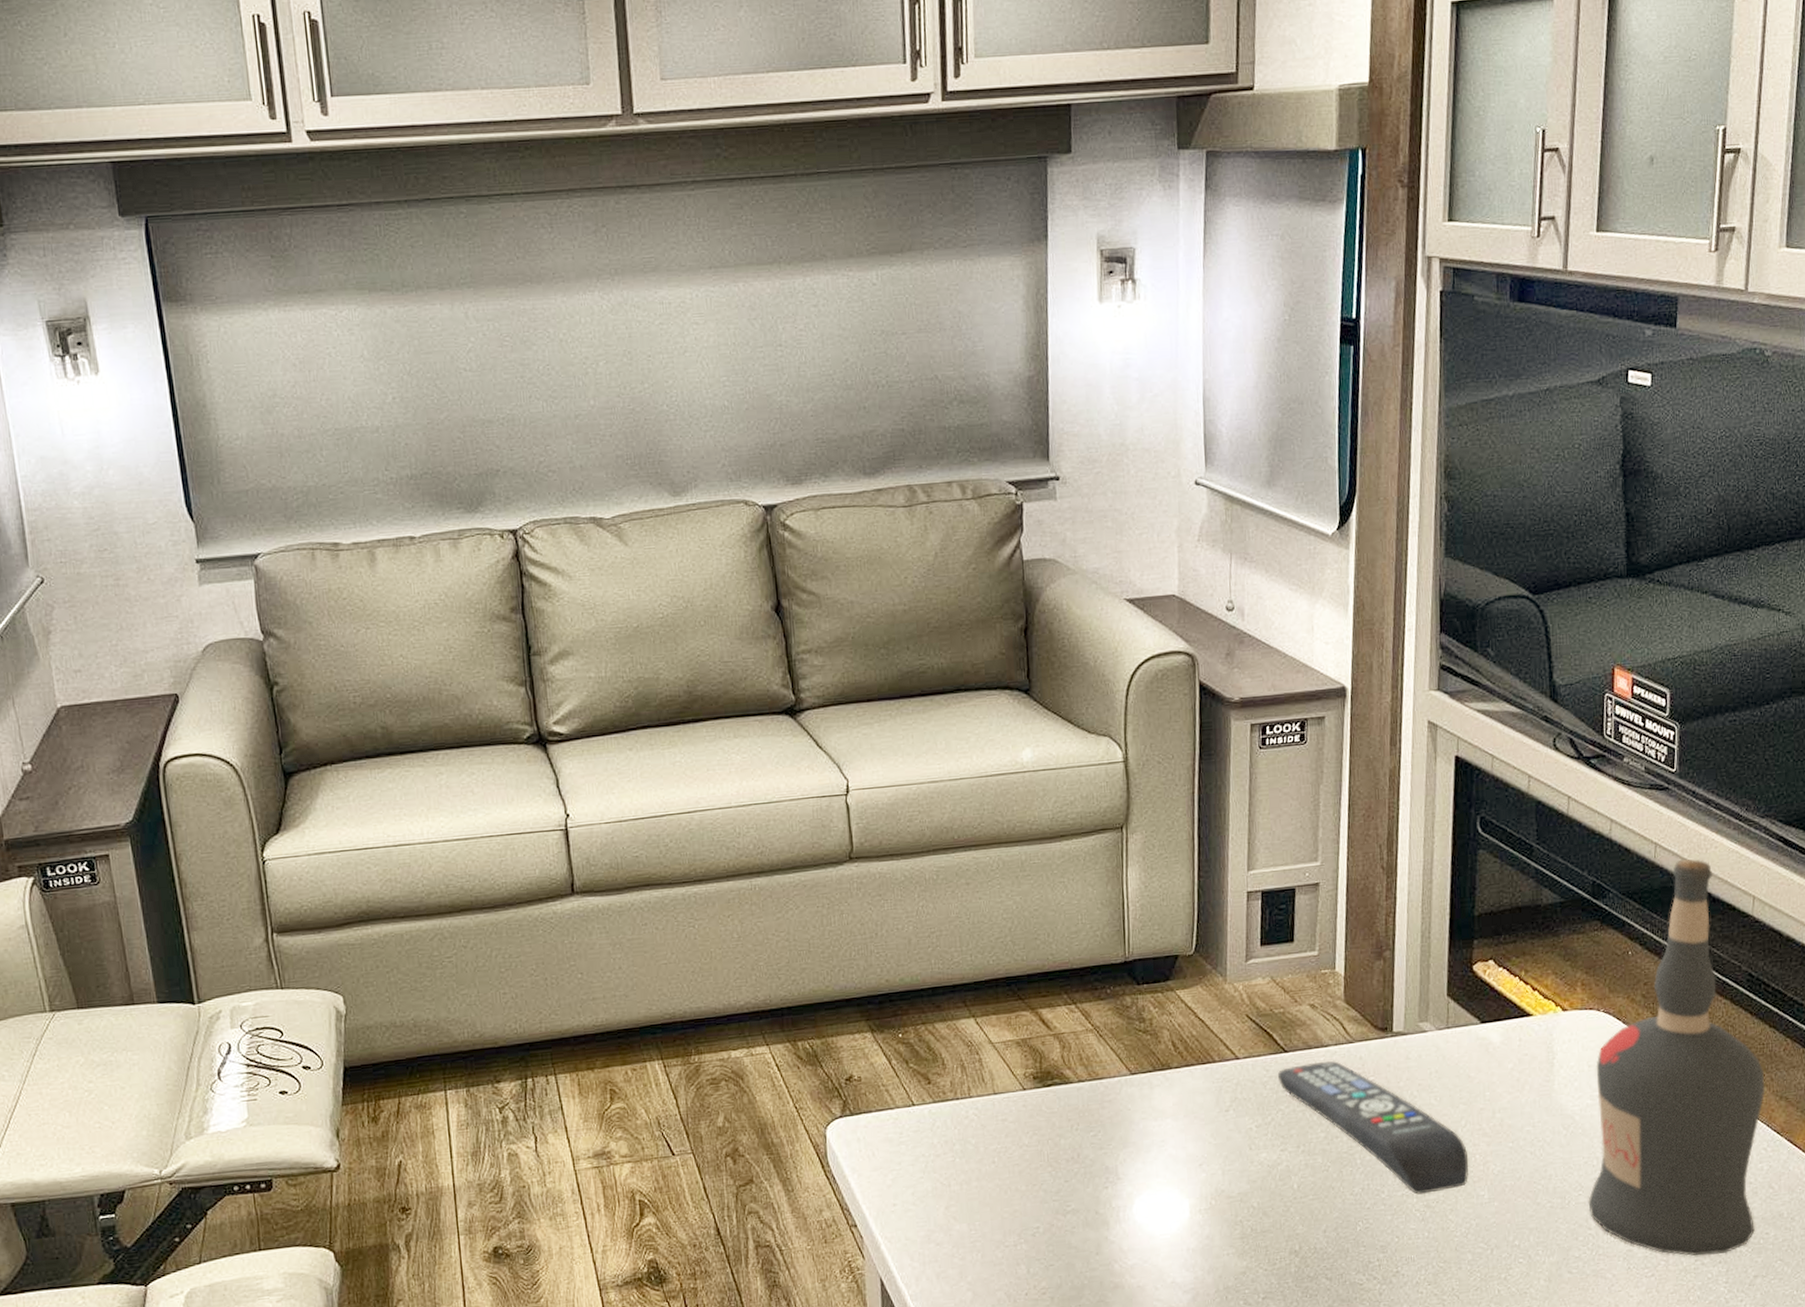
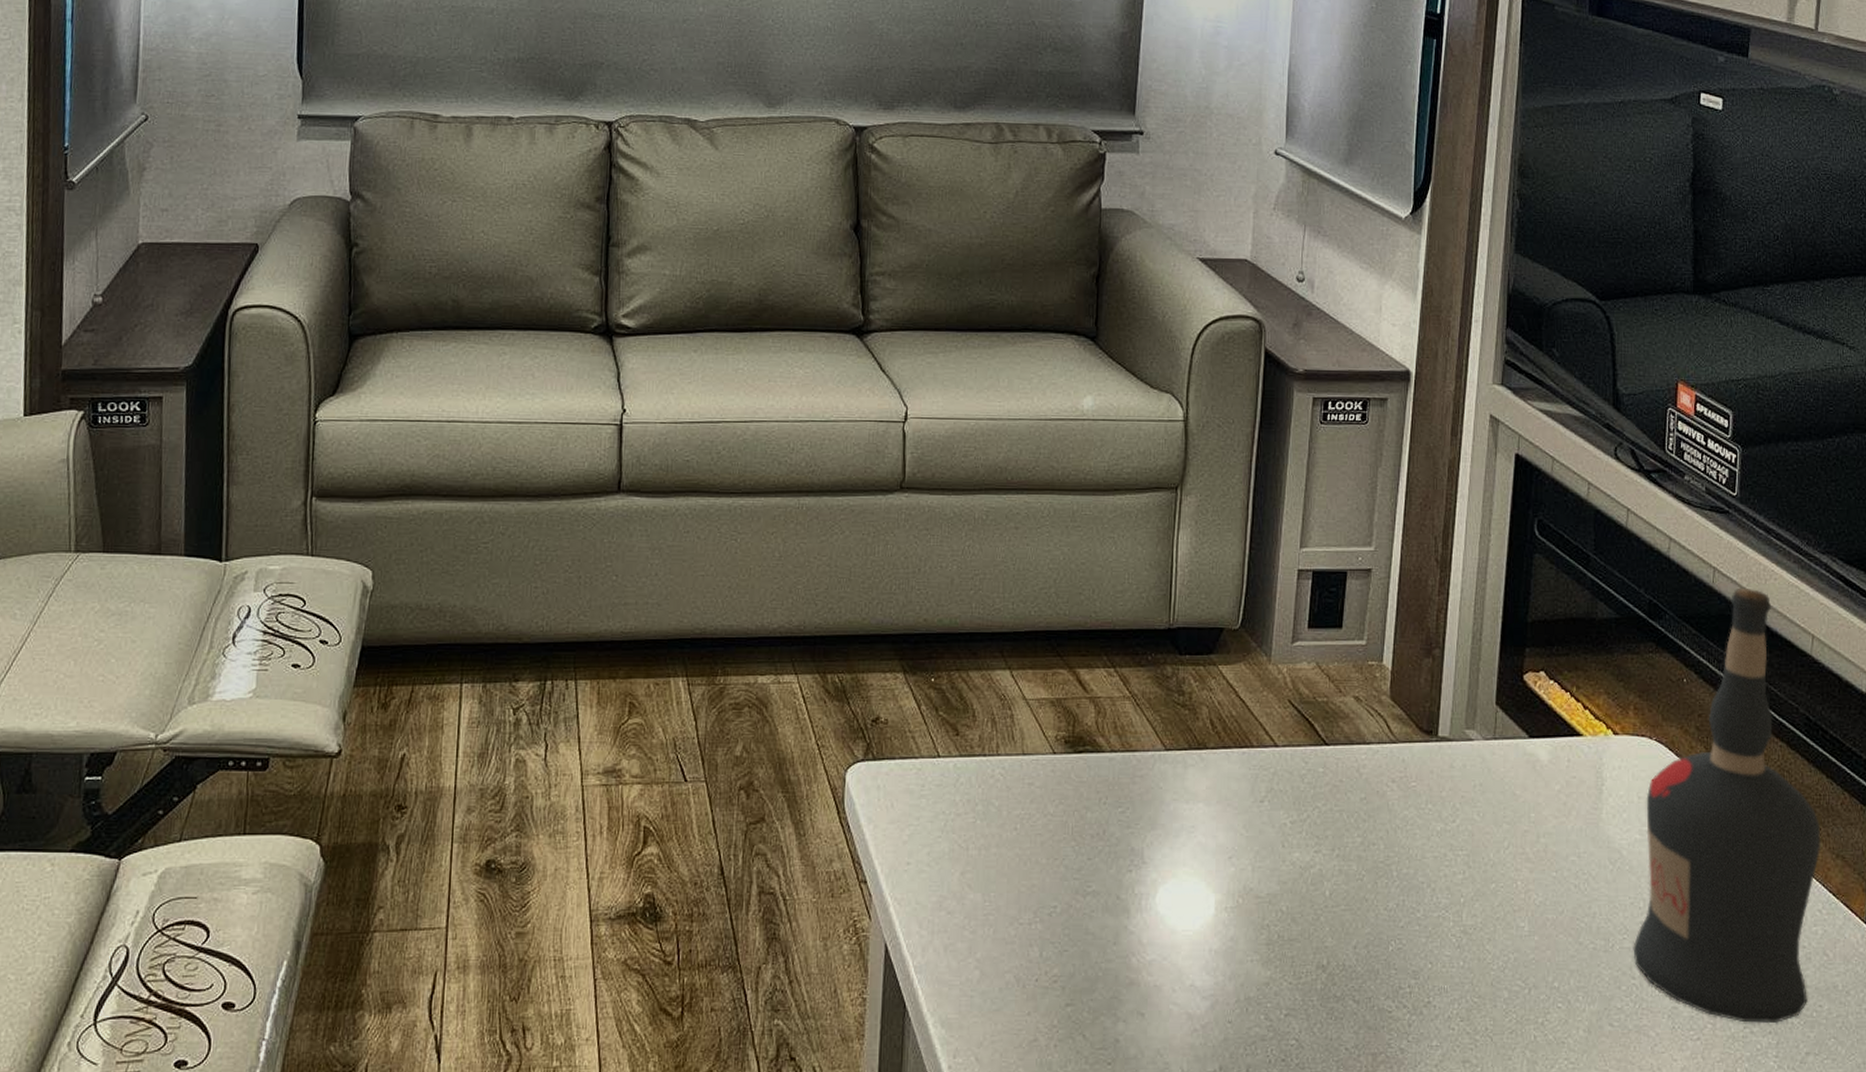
remote control: present [1277,1060,1469,1195] -> none [1316,759,1510,918]

